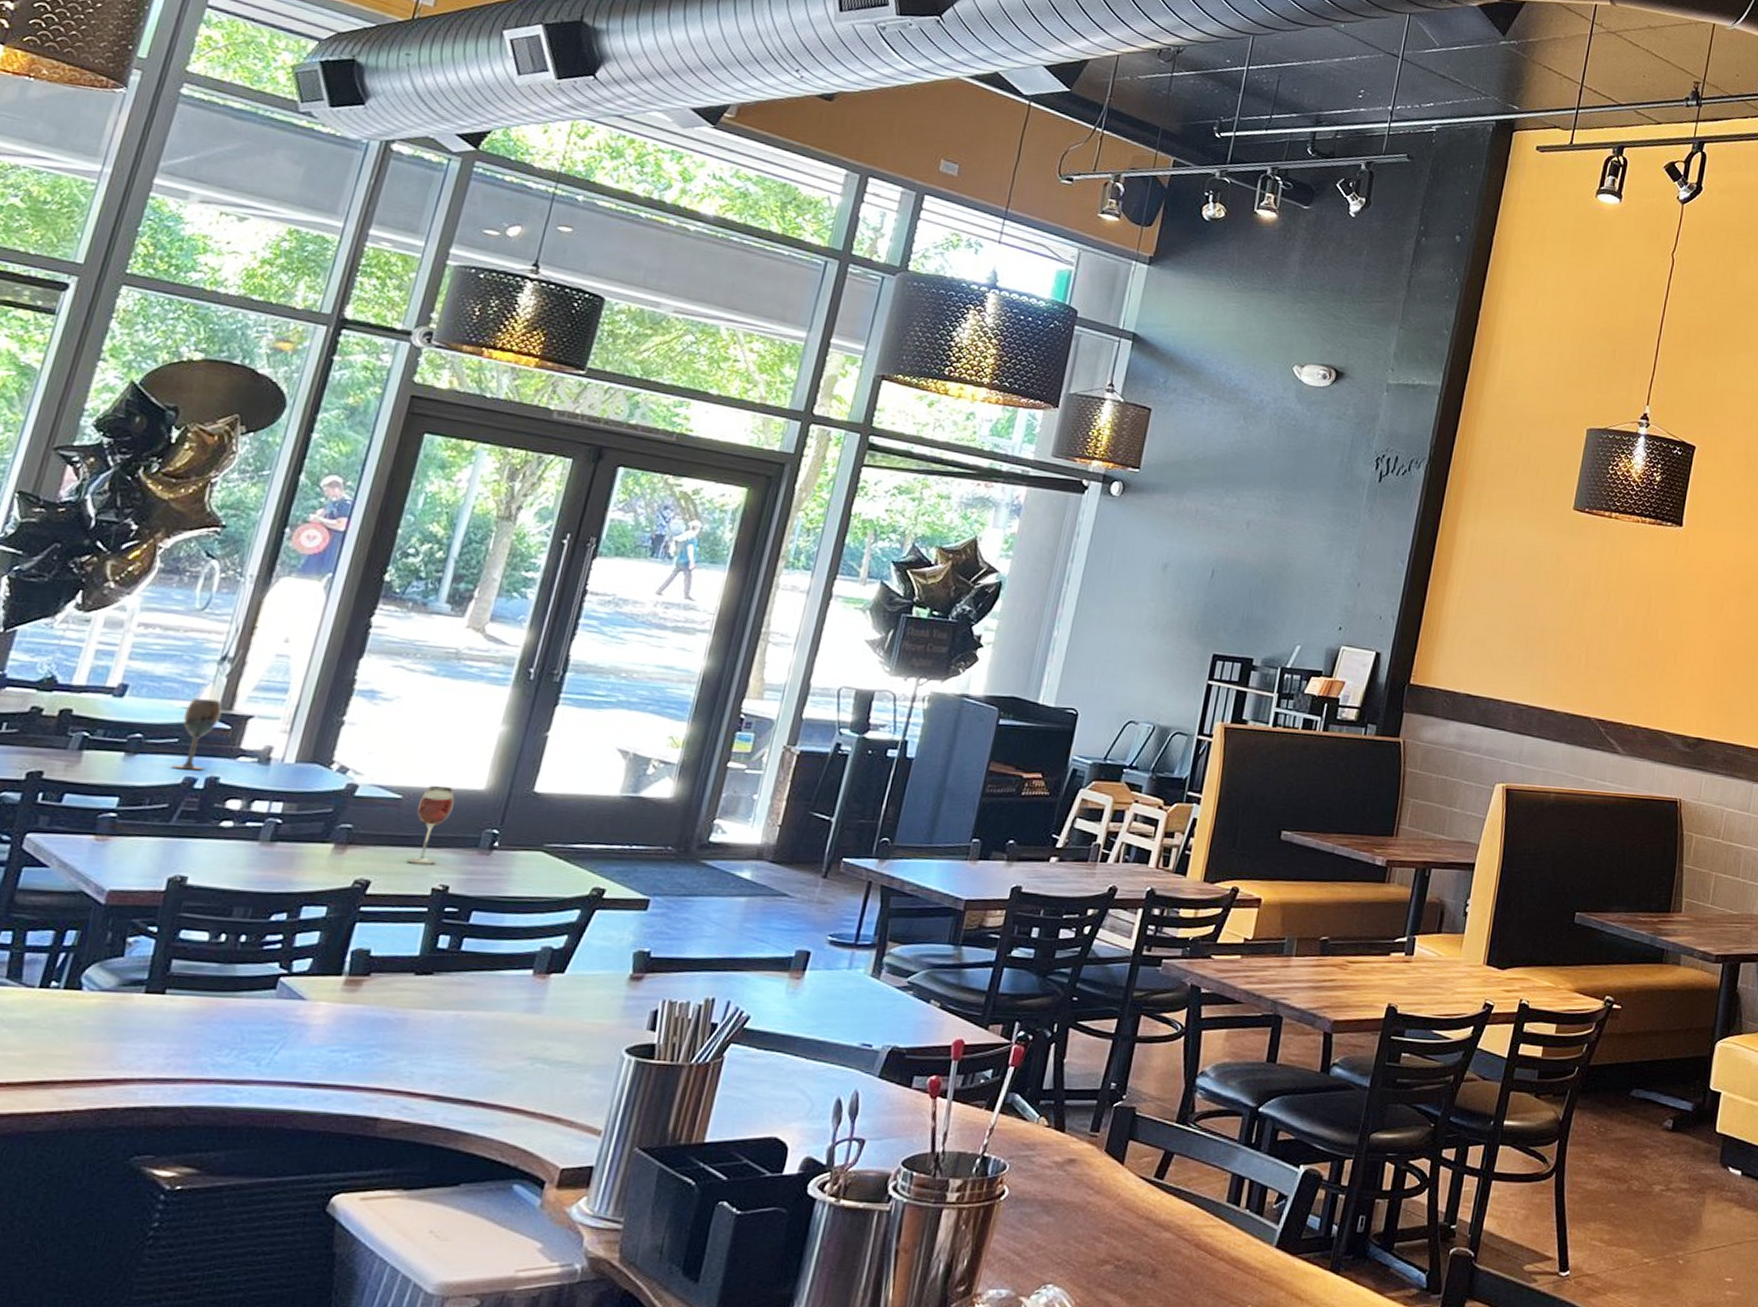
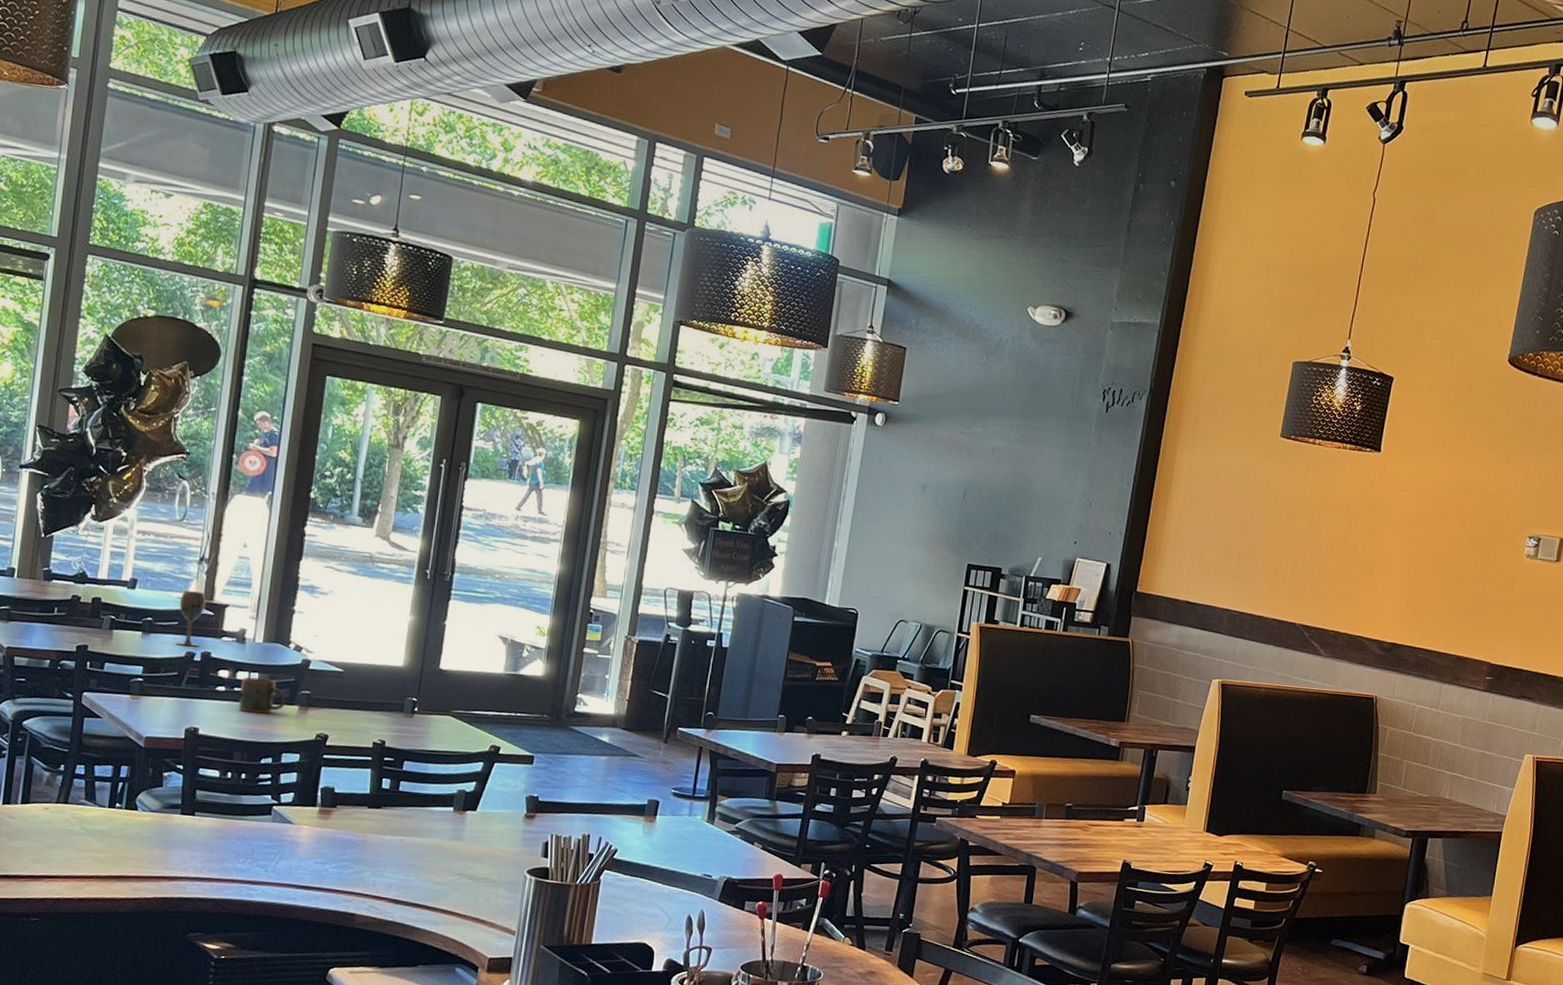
mug: none [248,808,318,855] -> present [238,677,286,714]
wineglass: present [406,786,455,865] -> none [352,662,382,724]

